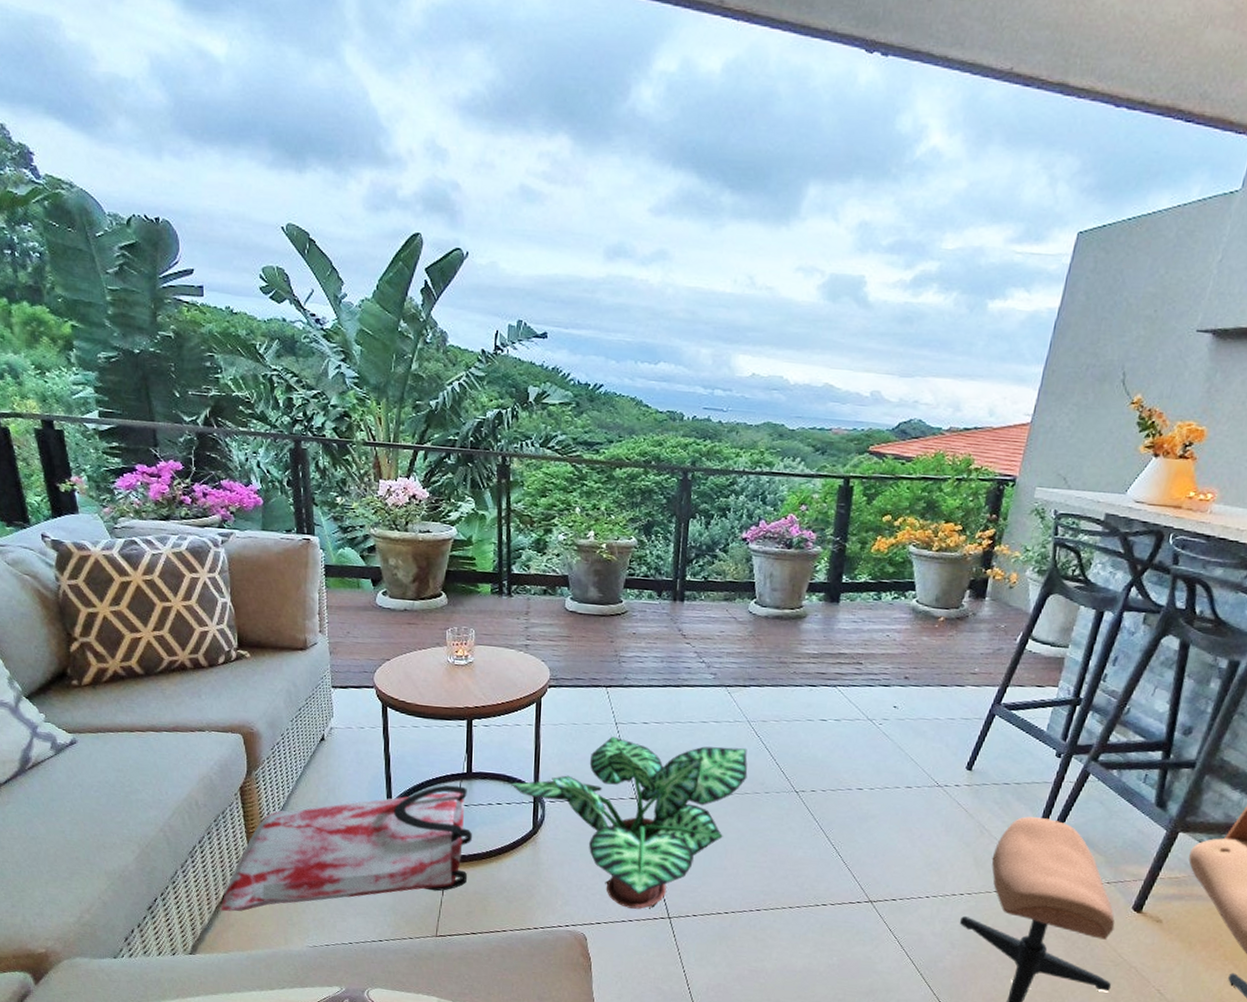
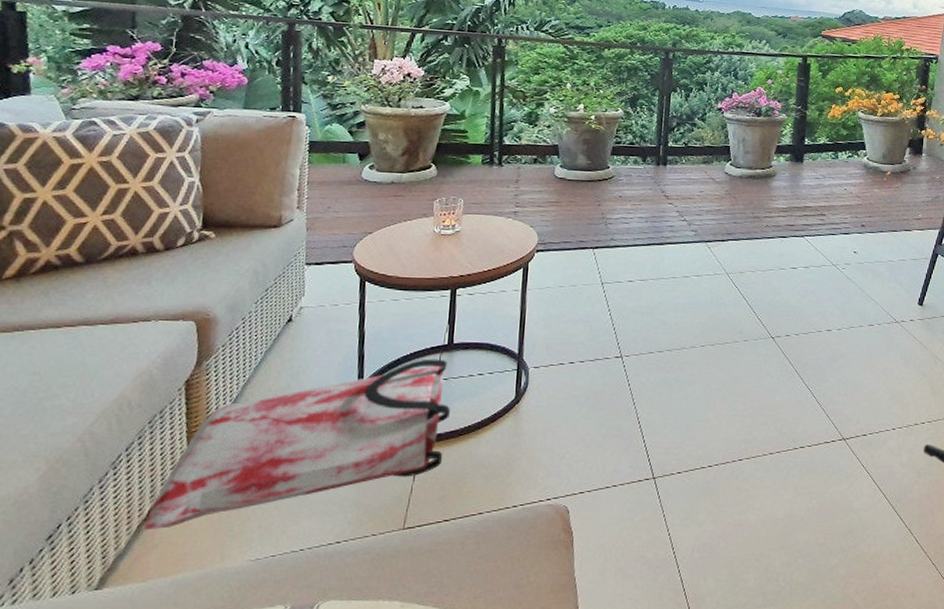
potted plant: present [510,736,748,909] -> none [493,296,728,472]

